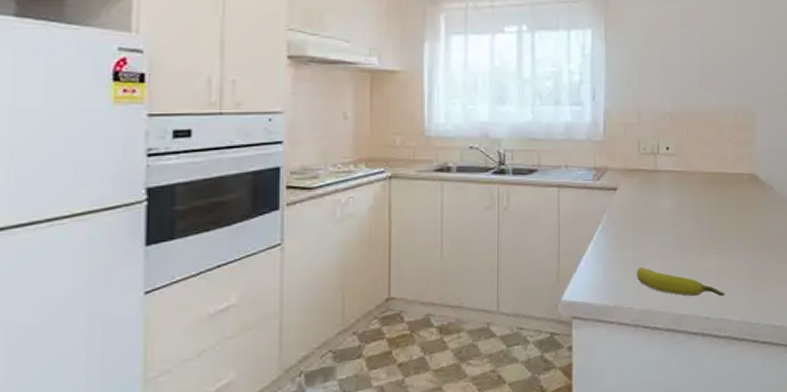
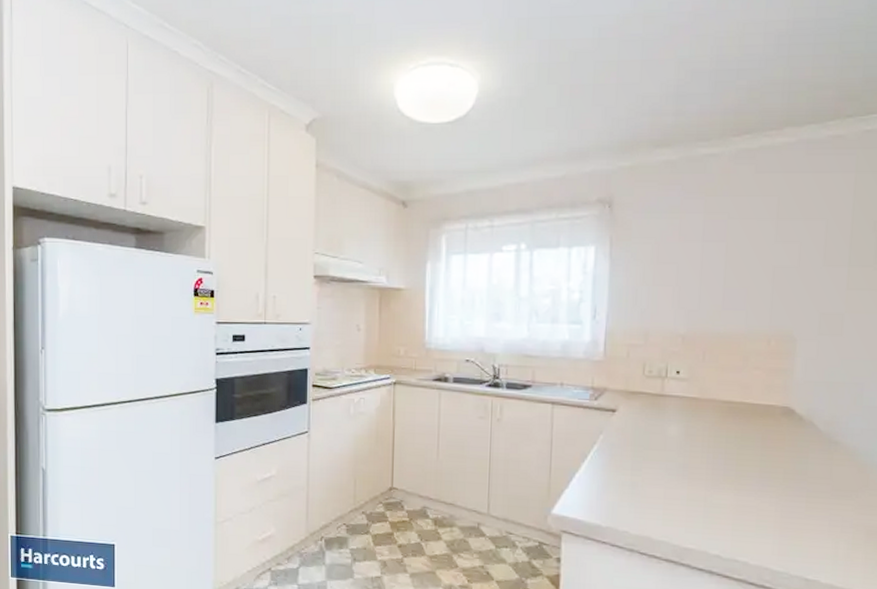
banana: present [636,267,725,297] -> none [633,492,742,537]

